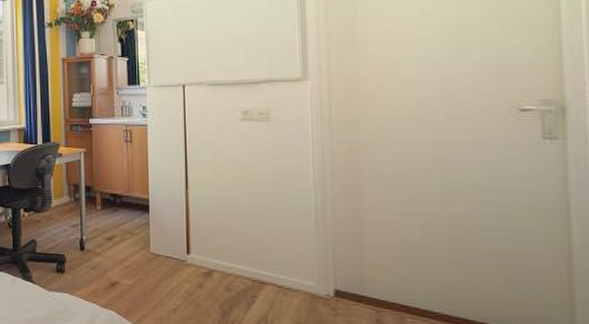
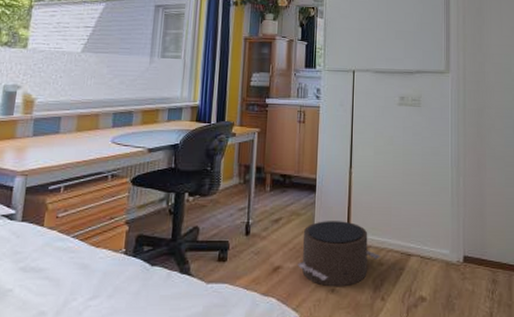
pouf: none [135,241,228,309] -> present [298,221,381,287]

